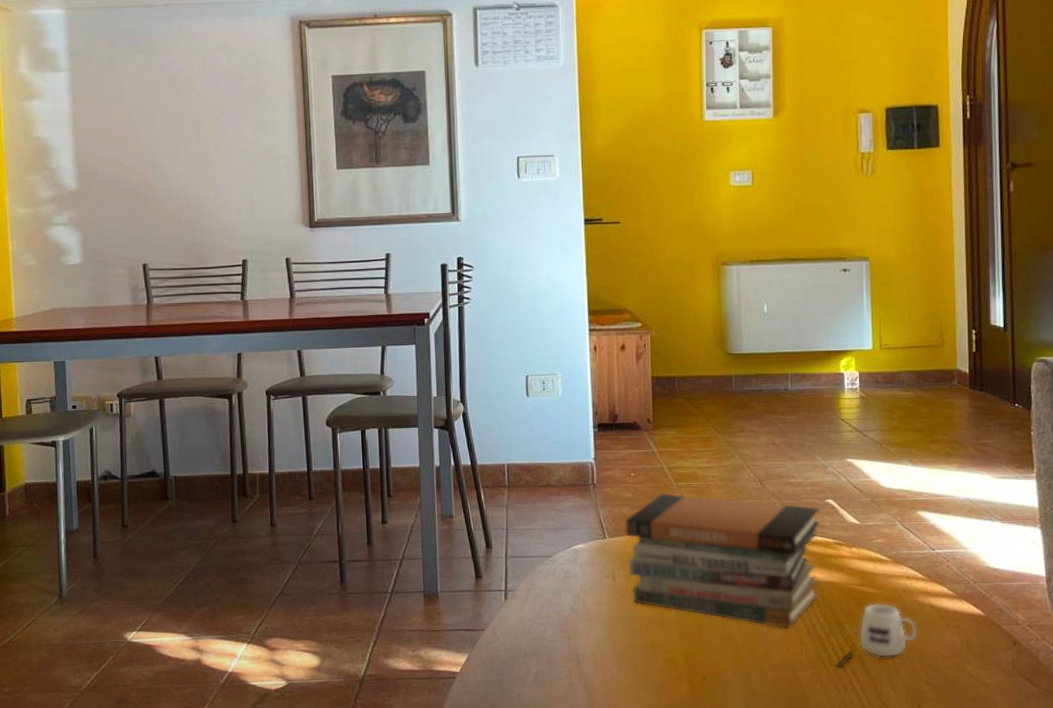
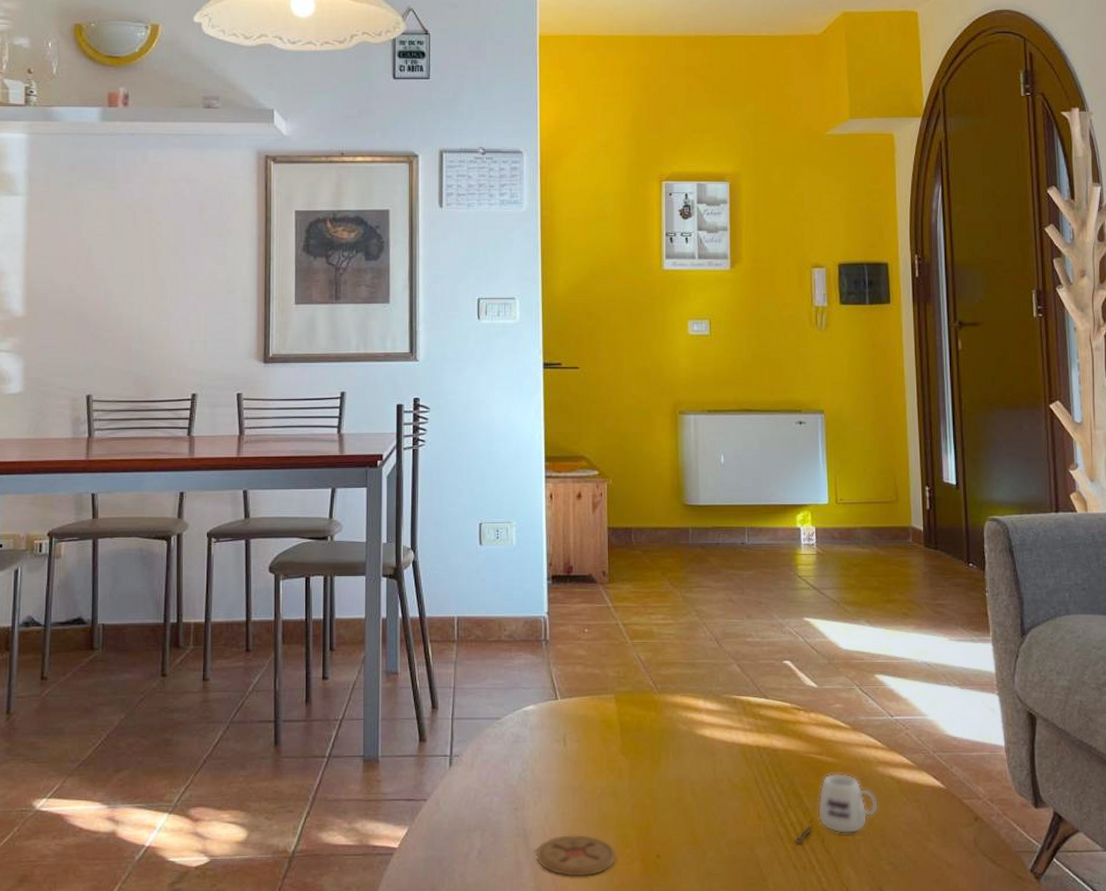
coaster: none [588,660,665,697] -> present [535,835,616,877]
book stack: present [626,493,821,629] -> none [578,651,778,801]

